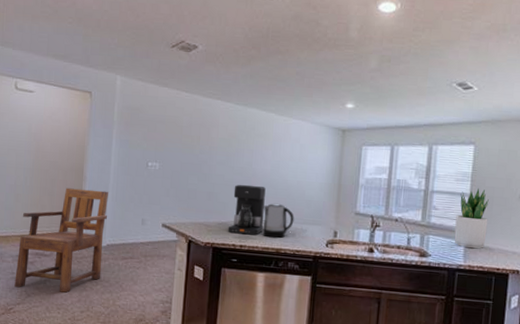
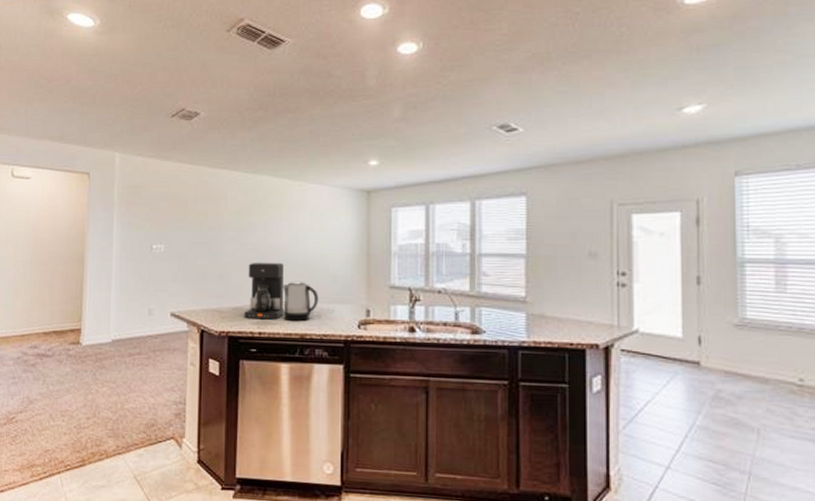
armchair: present [14,188,108,293] -> none [16,279,112,397]
planter: present [454,188,489,249] -> none [512,246,553,321]

